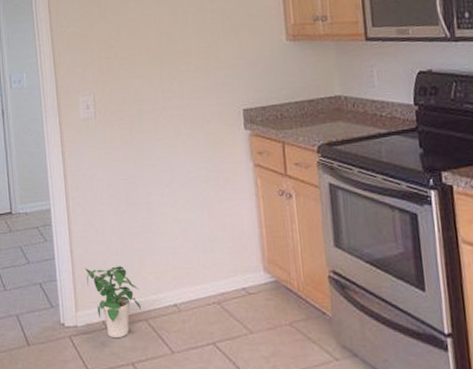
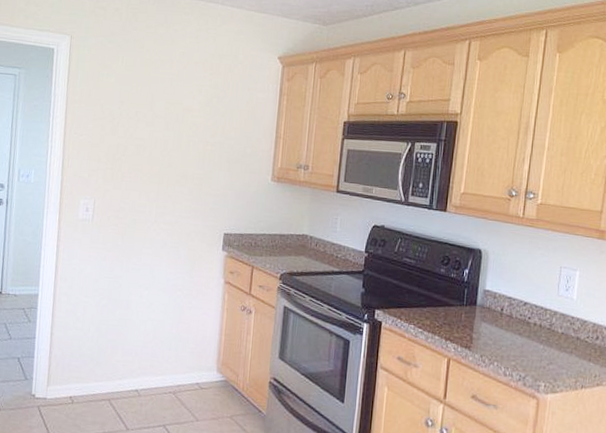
potted plant: present [85,266,141,339] -> none [61,349,107,413]

